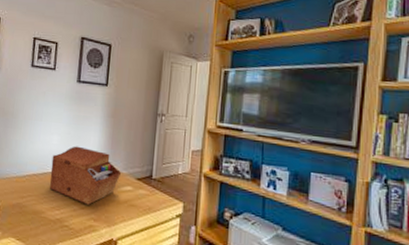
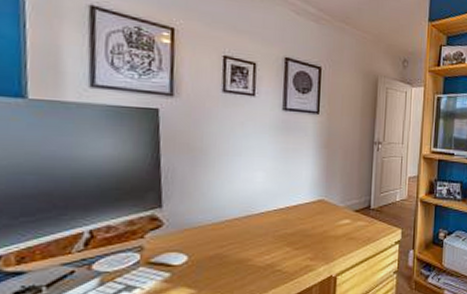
sewing box: present [50,146,121,205] -> none [256,182,337,244]

